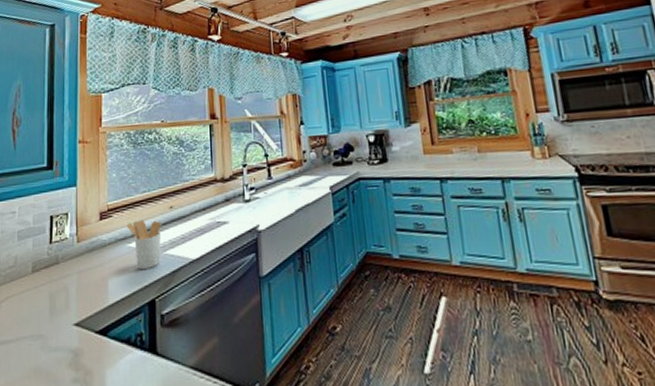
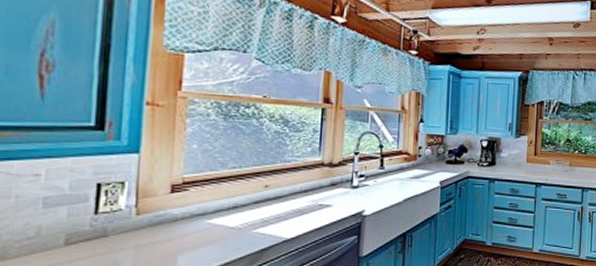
utensil holder: present [126,219,161,270] -> none [206,196,253,247]

